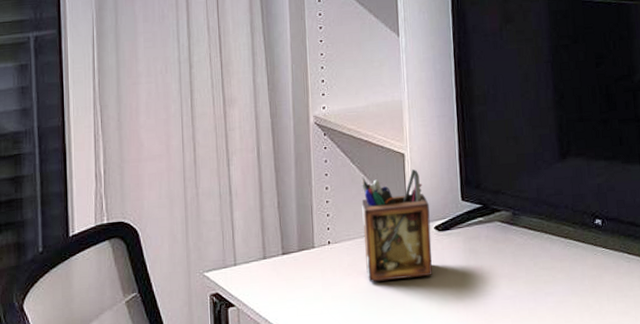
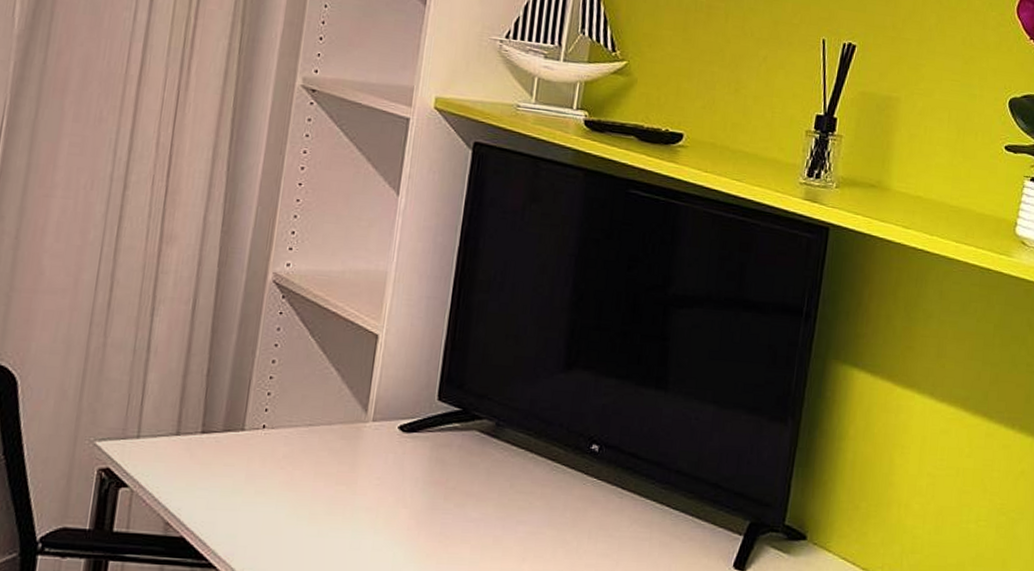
desk organizer: present [361,169,432,282] -> none [304,354,397,483]

